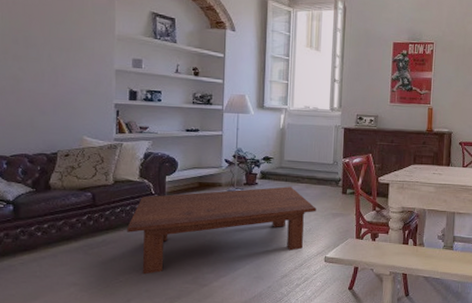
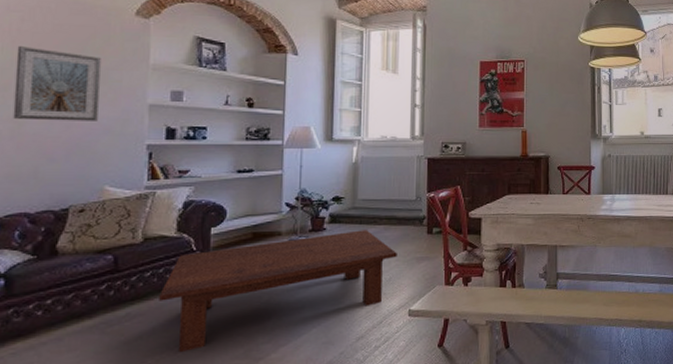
picture frame: none [13,16,78,82] -> present [13,46,102,121]

